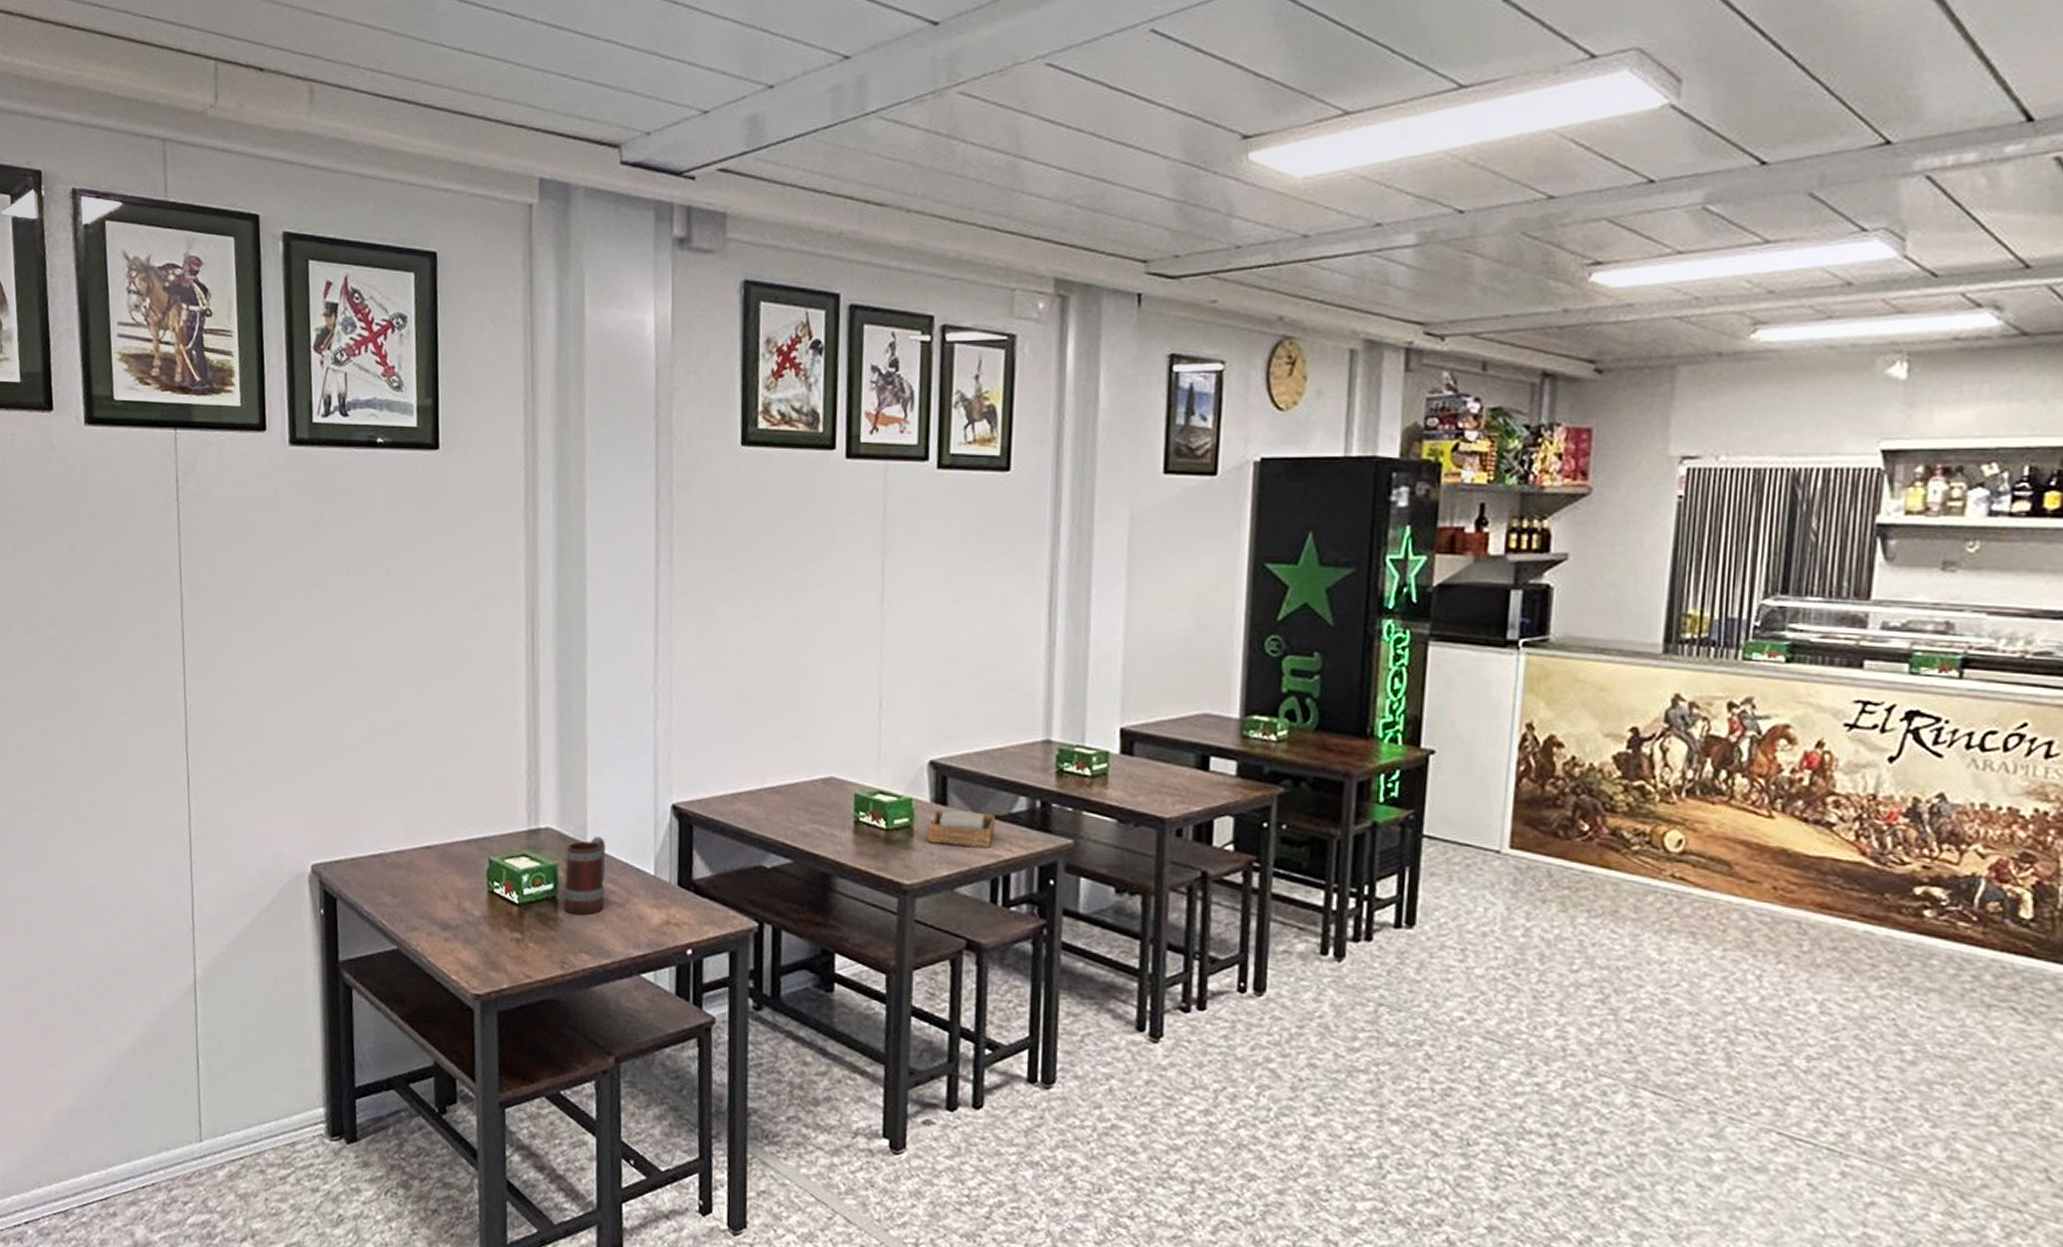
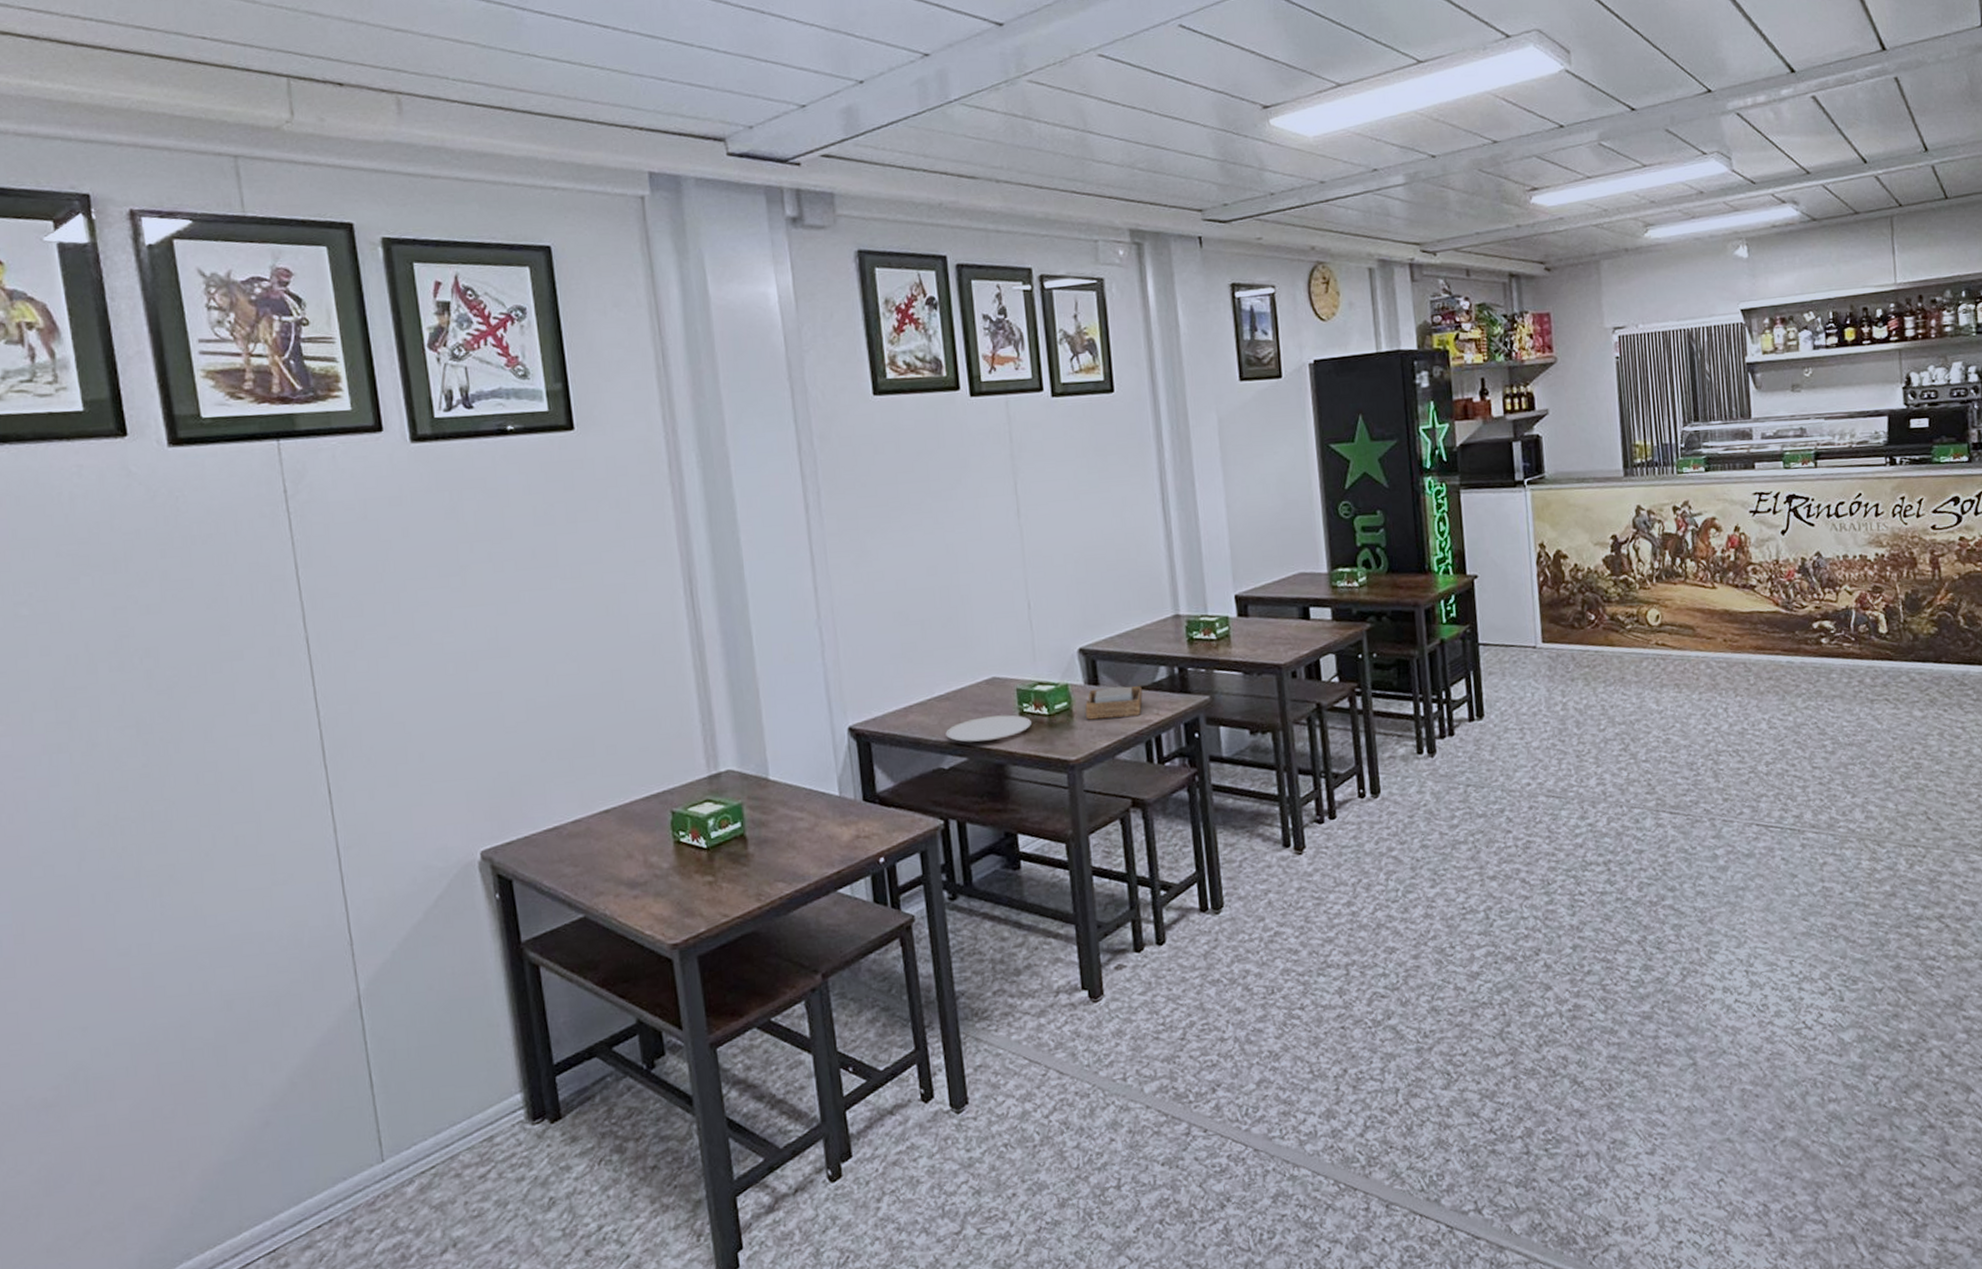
beer mug: present [563,836,606,915] -> none [749,769,794,847]
plate: none [772,818,867,847] -> present [945,714,1032,743]

